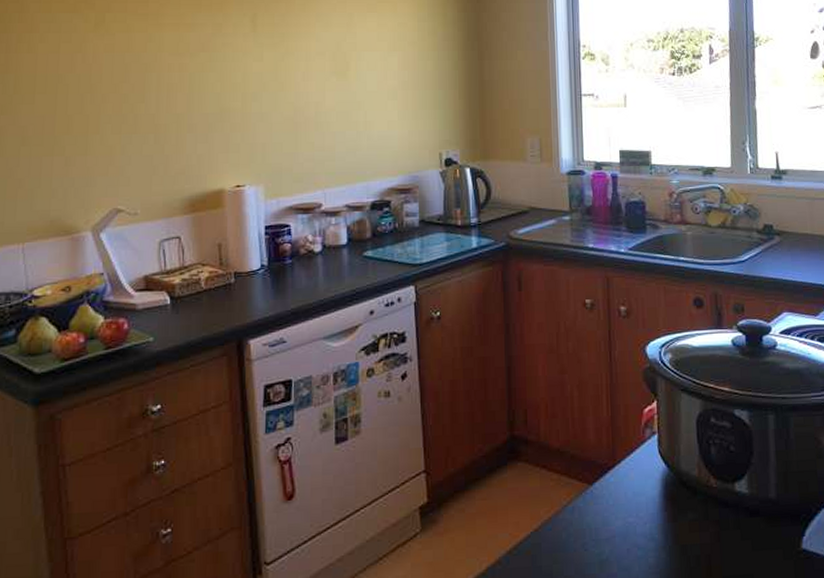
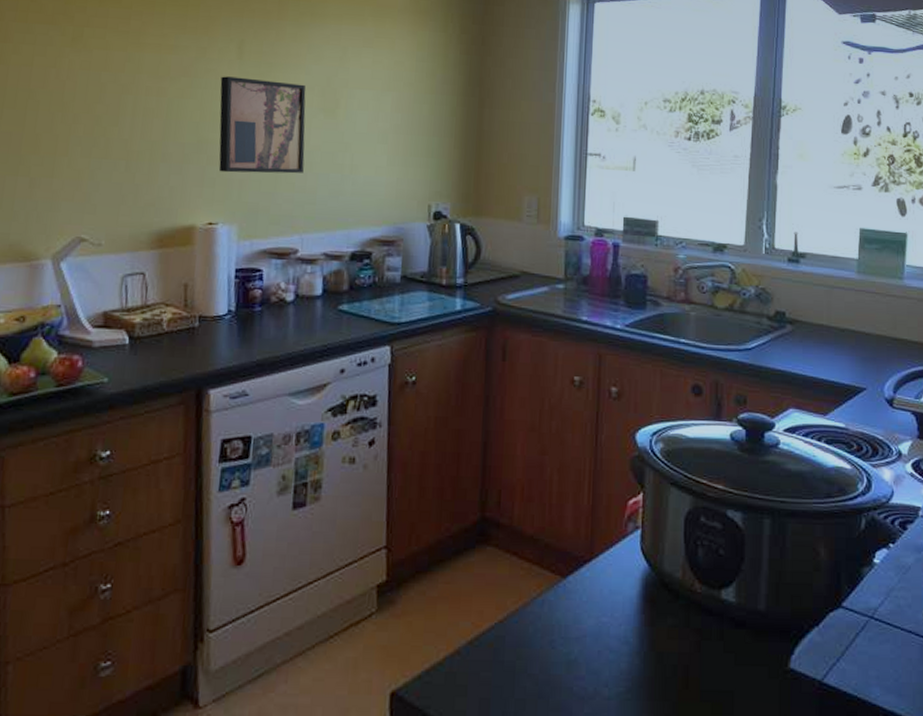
wall art: none [237,48,321,138] -> present [218,76,306,174]

